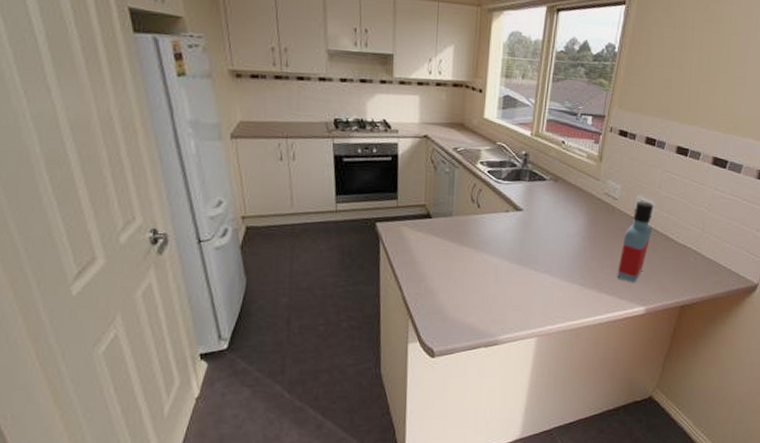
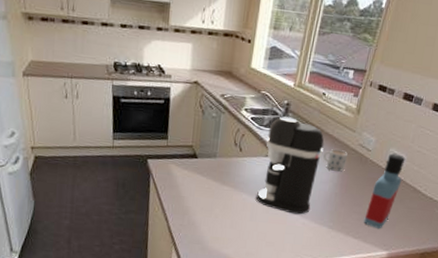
coffee maker: none [498,168,568,273] -> present [255,116,325,215]
mug: none [568,200,593,223] -> present [323,149,347,172]

